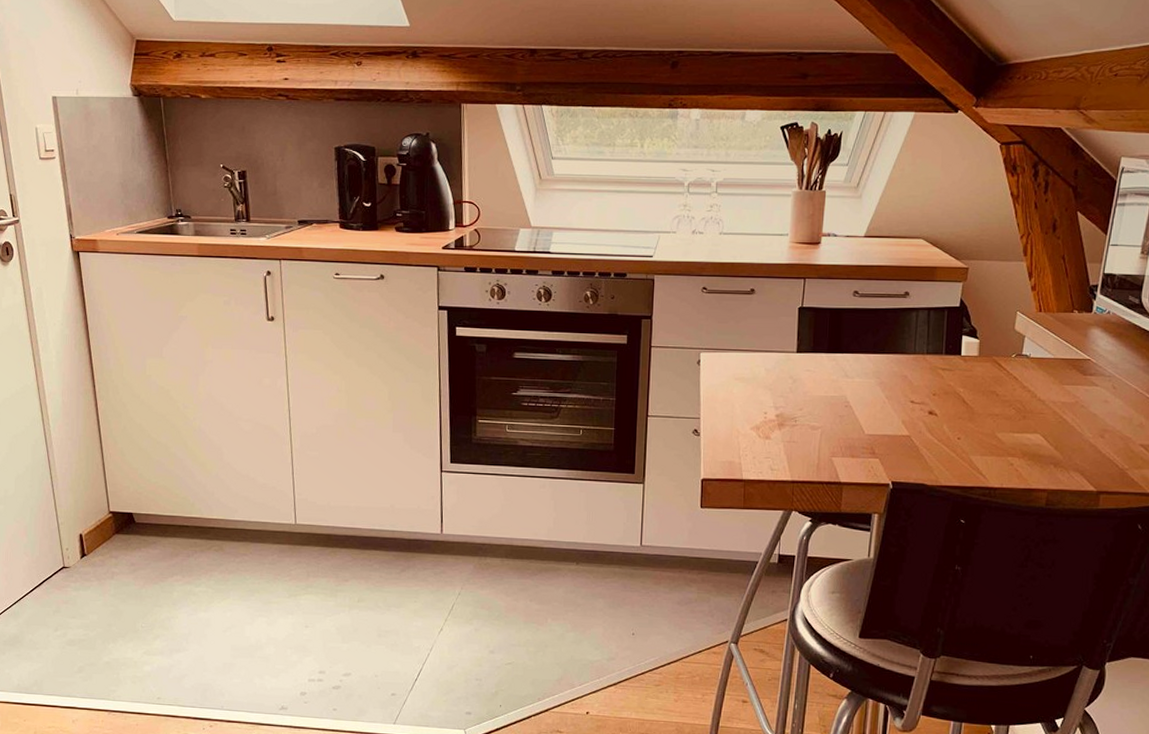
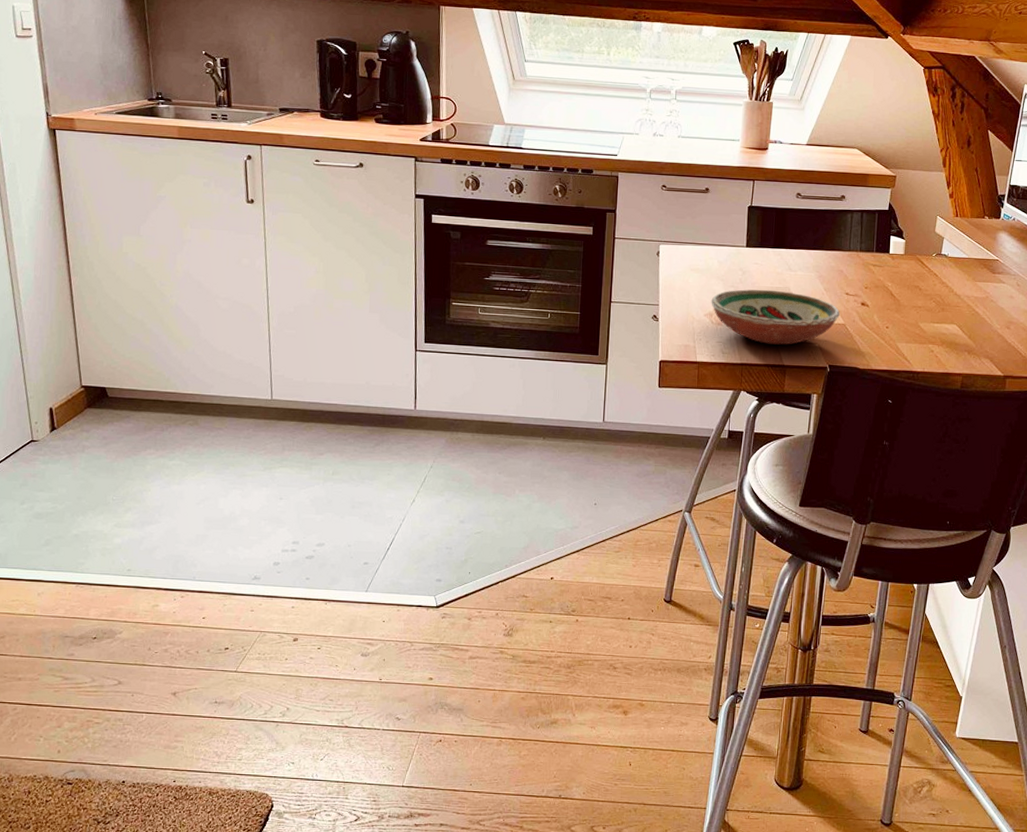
decorative bowl: none [758,398,904,460] -> present [711,289,840,345]

